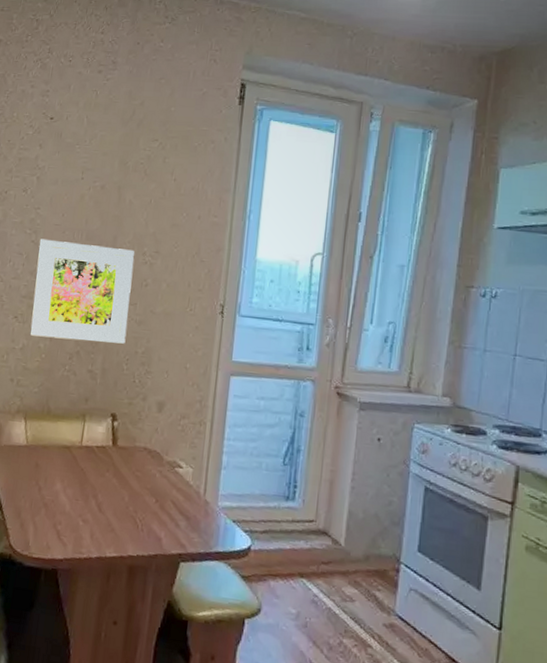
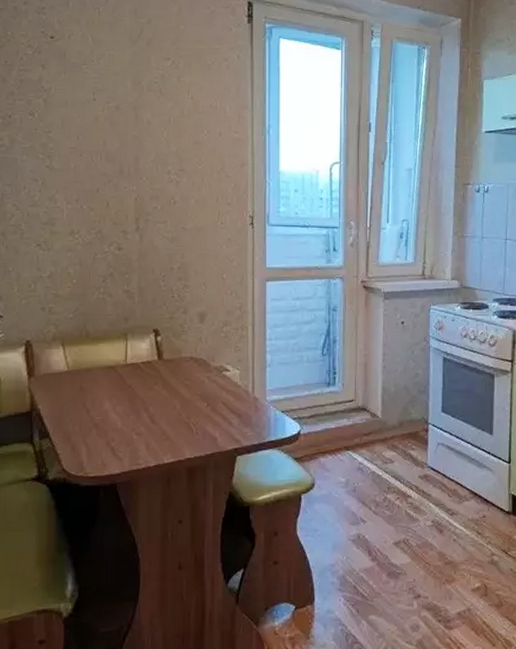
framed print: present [29,239,134,344] -> none [54,163,160,263]

